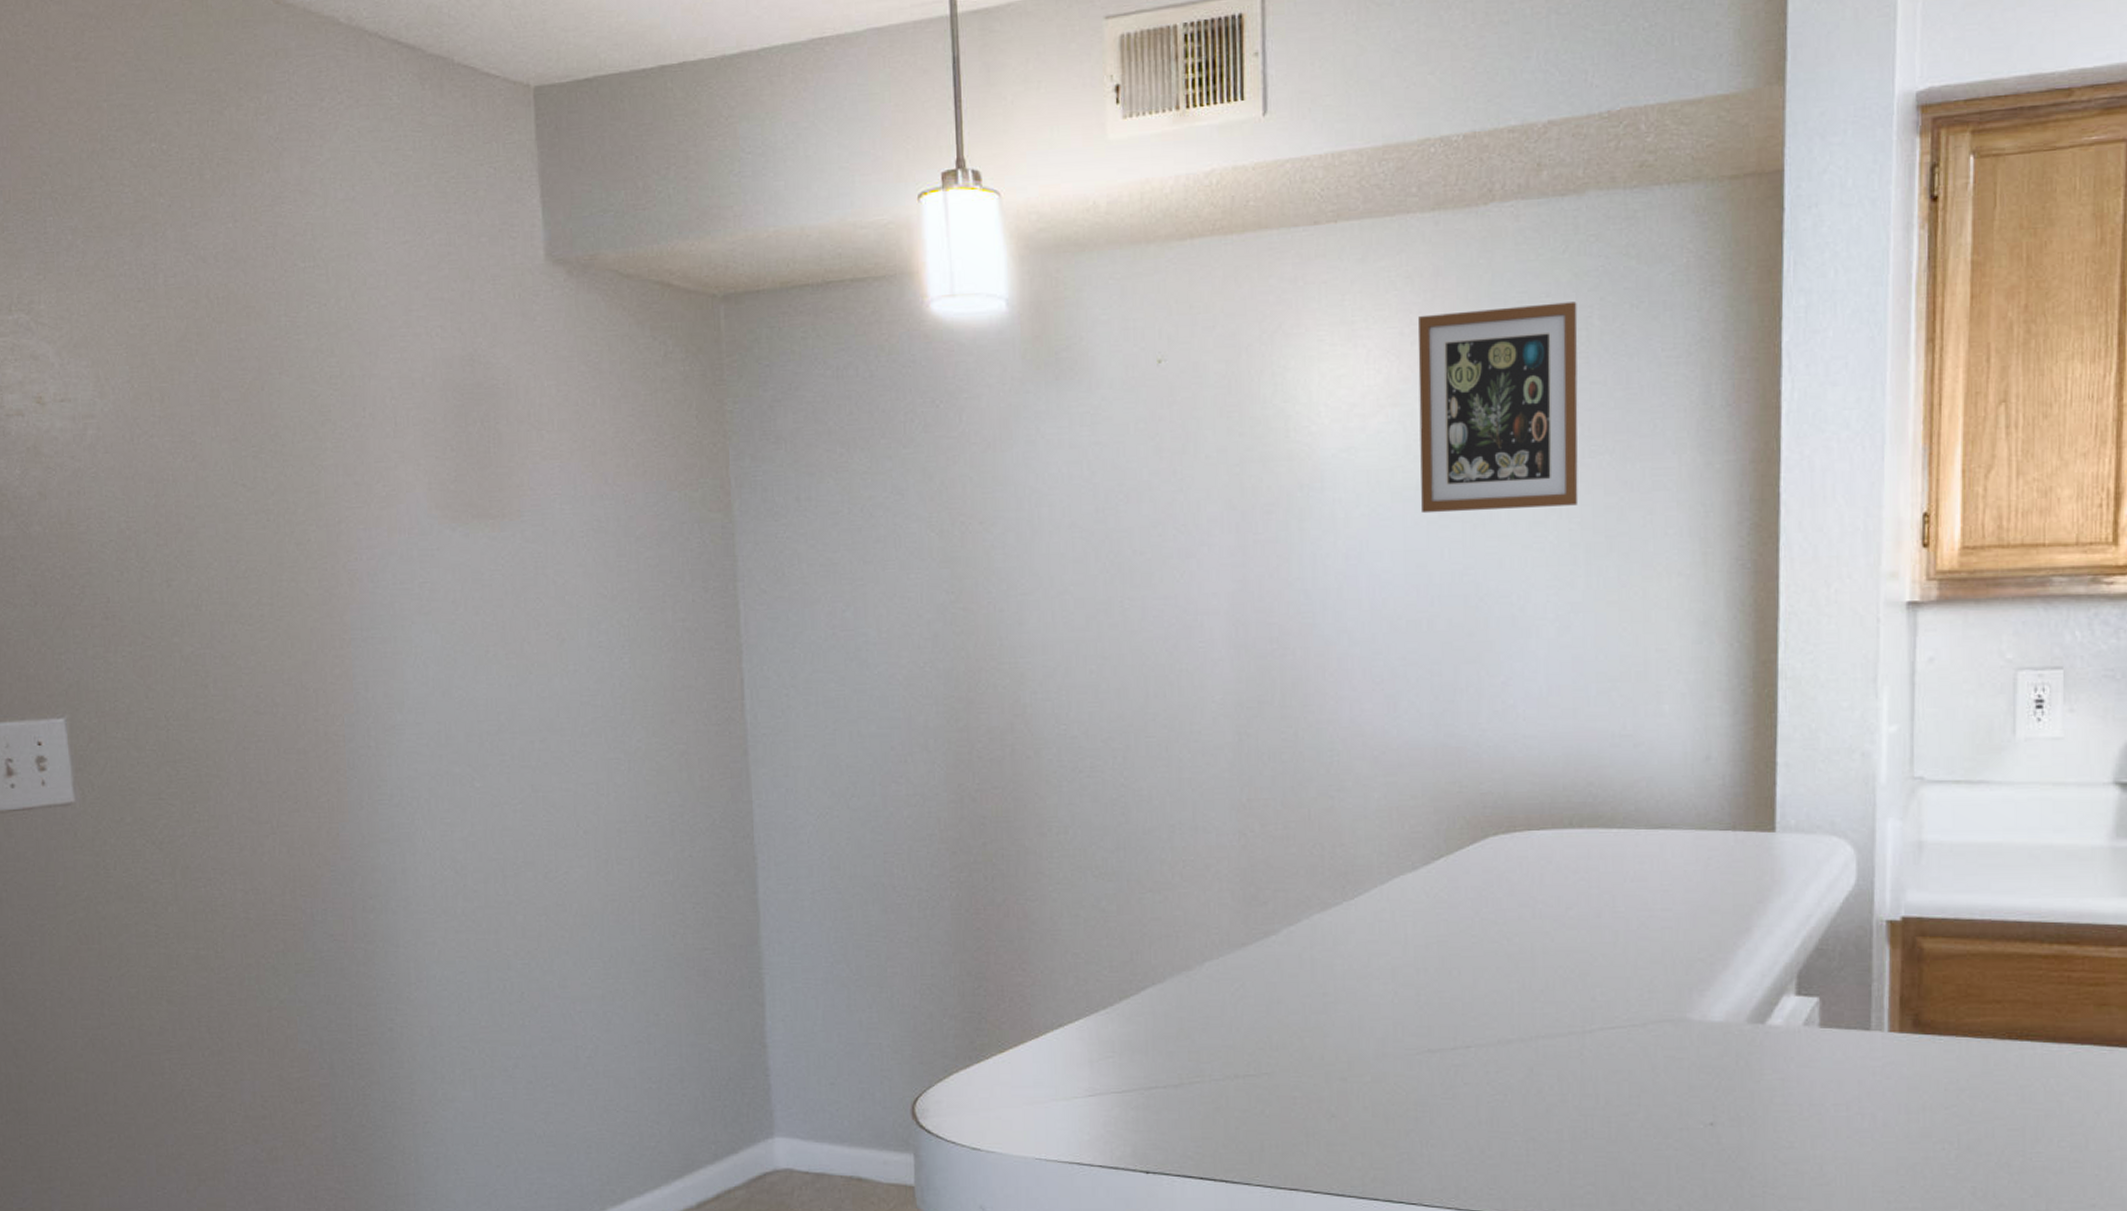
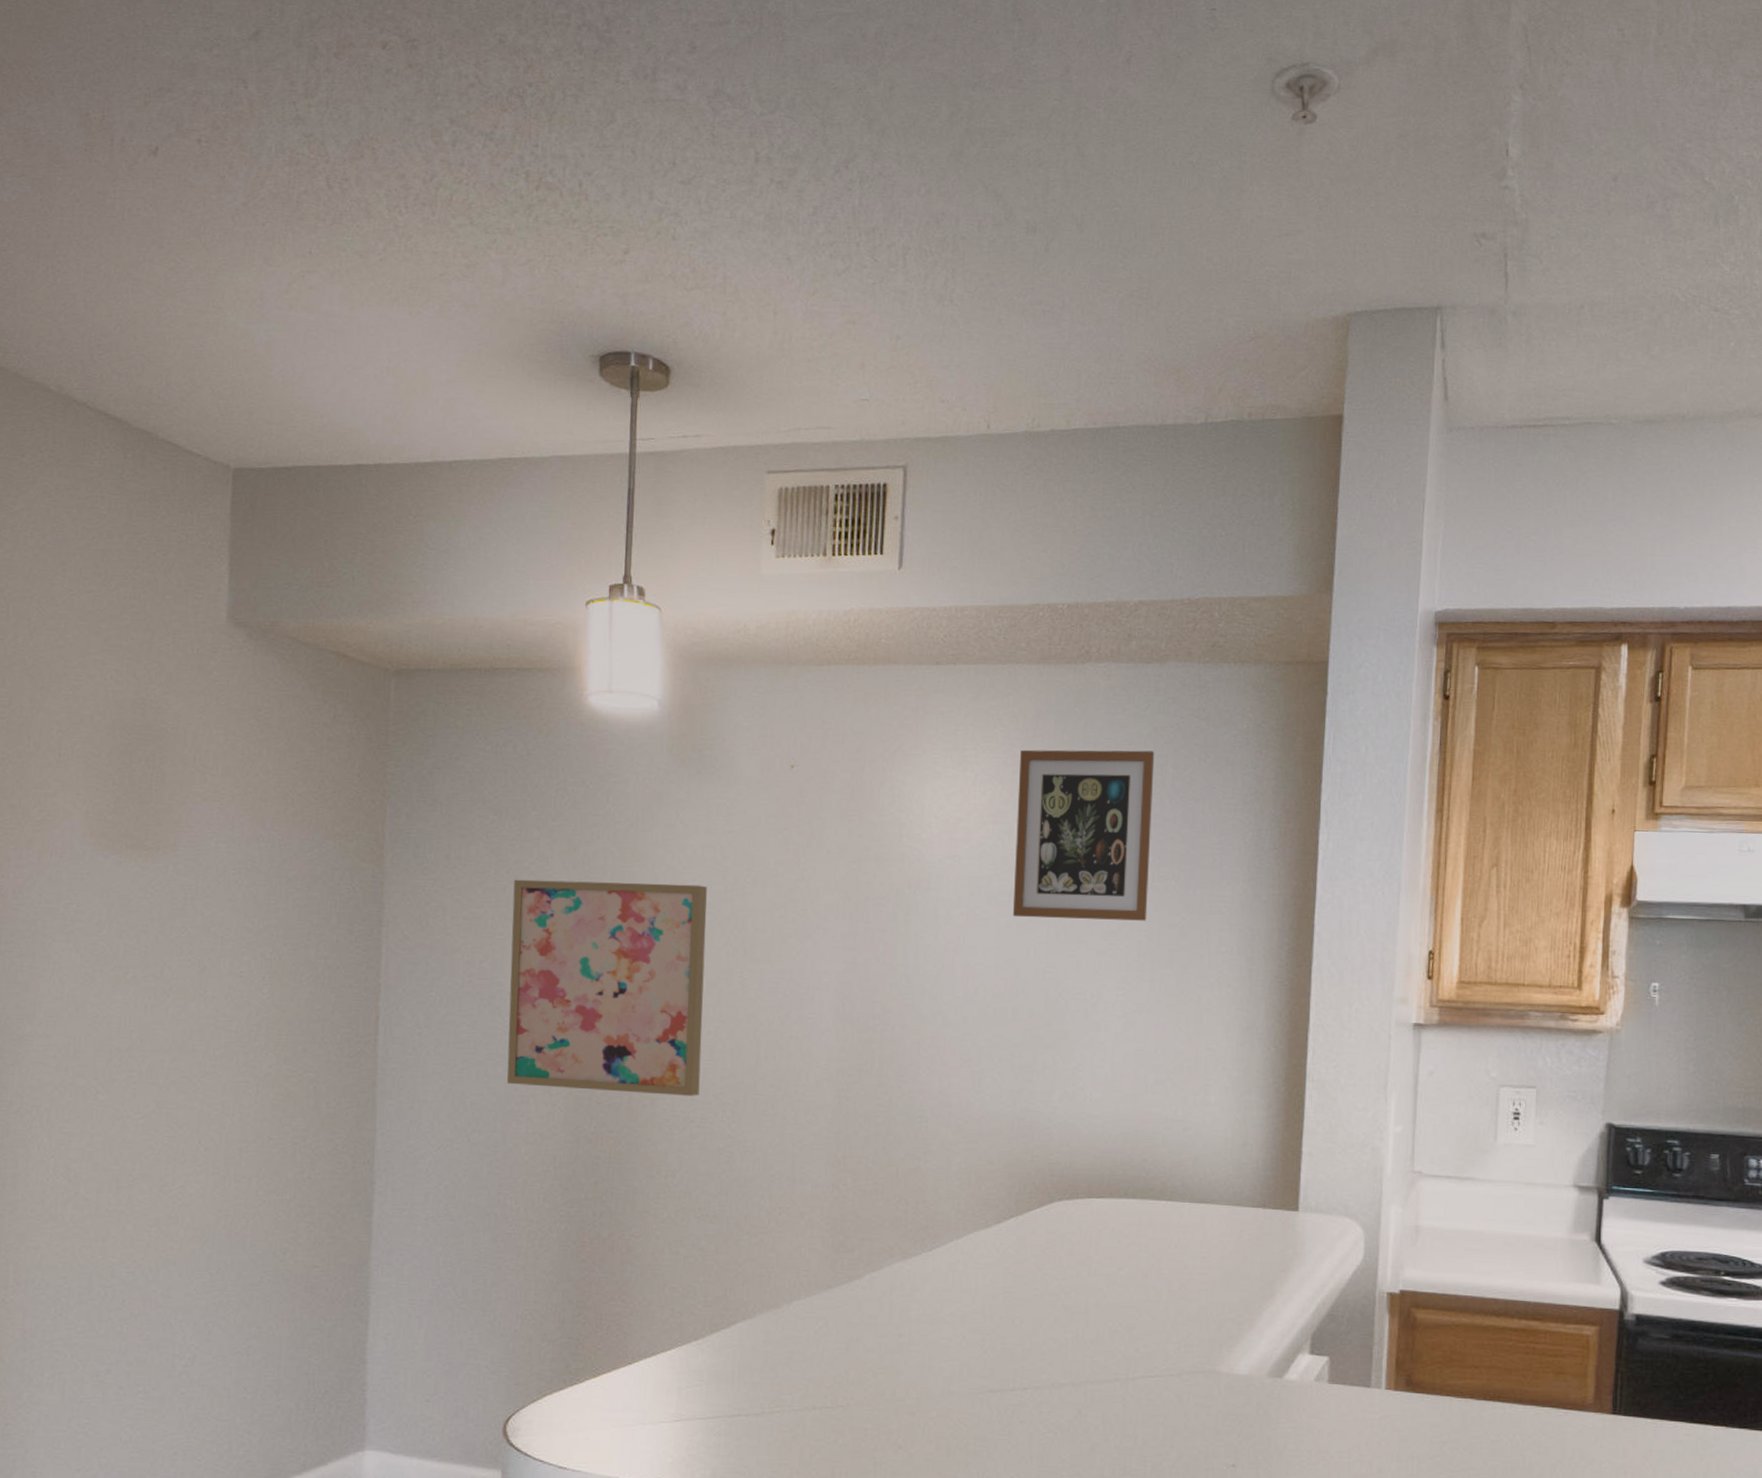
wall art: none [869,506,1086,744] -> present [507,879,707,1096]

